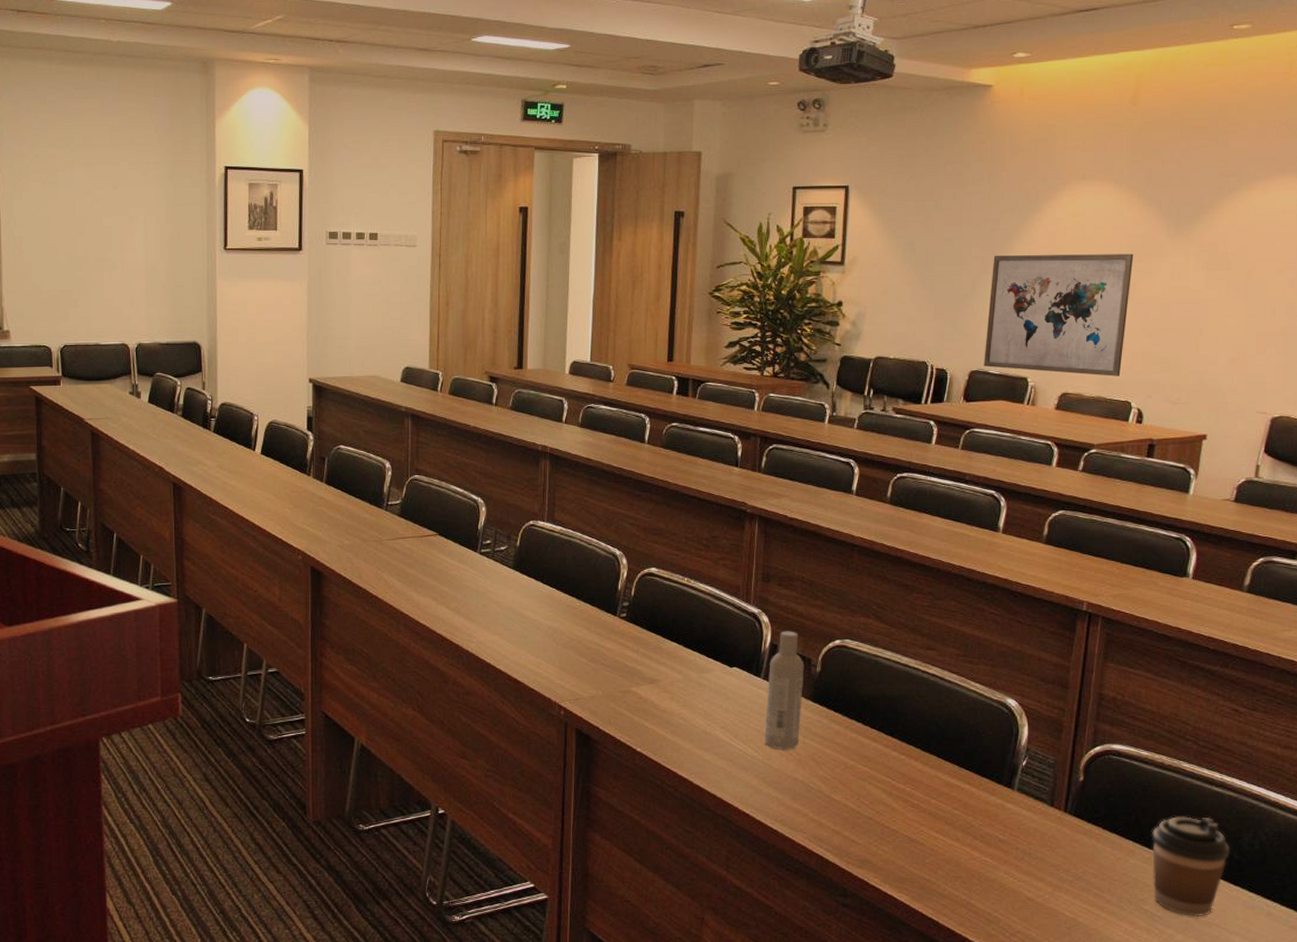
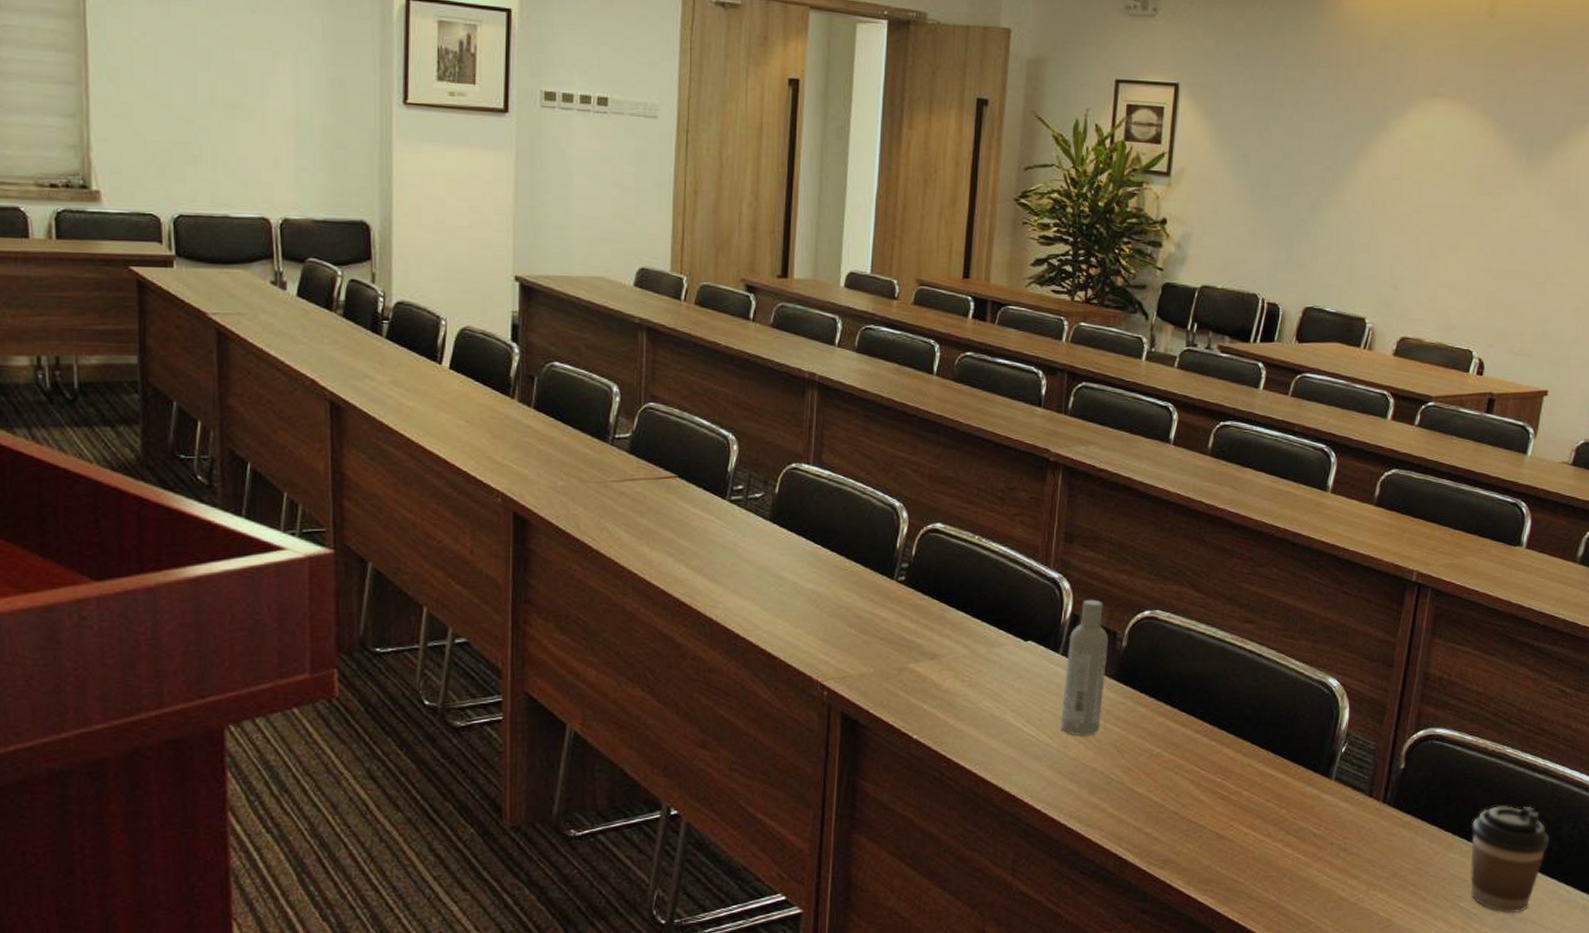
wall art: present [984,254,1134,376] -> none [1319,177,1483,322]

